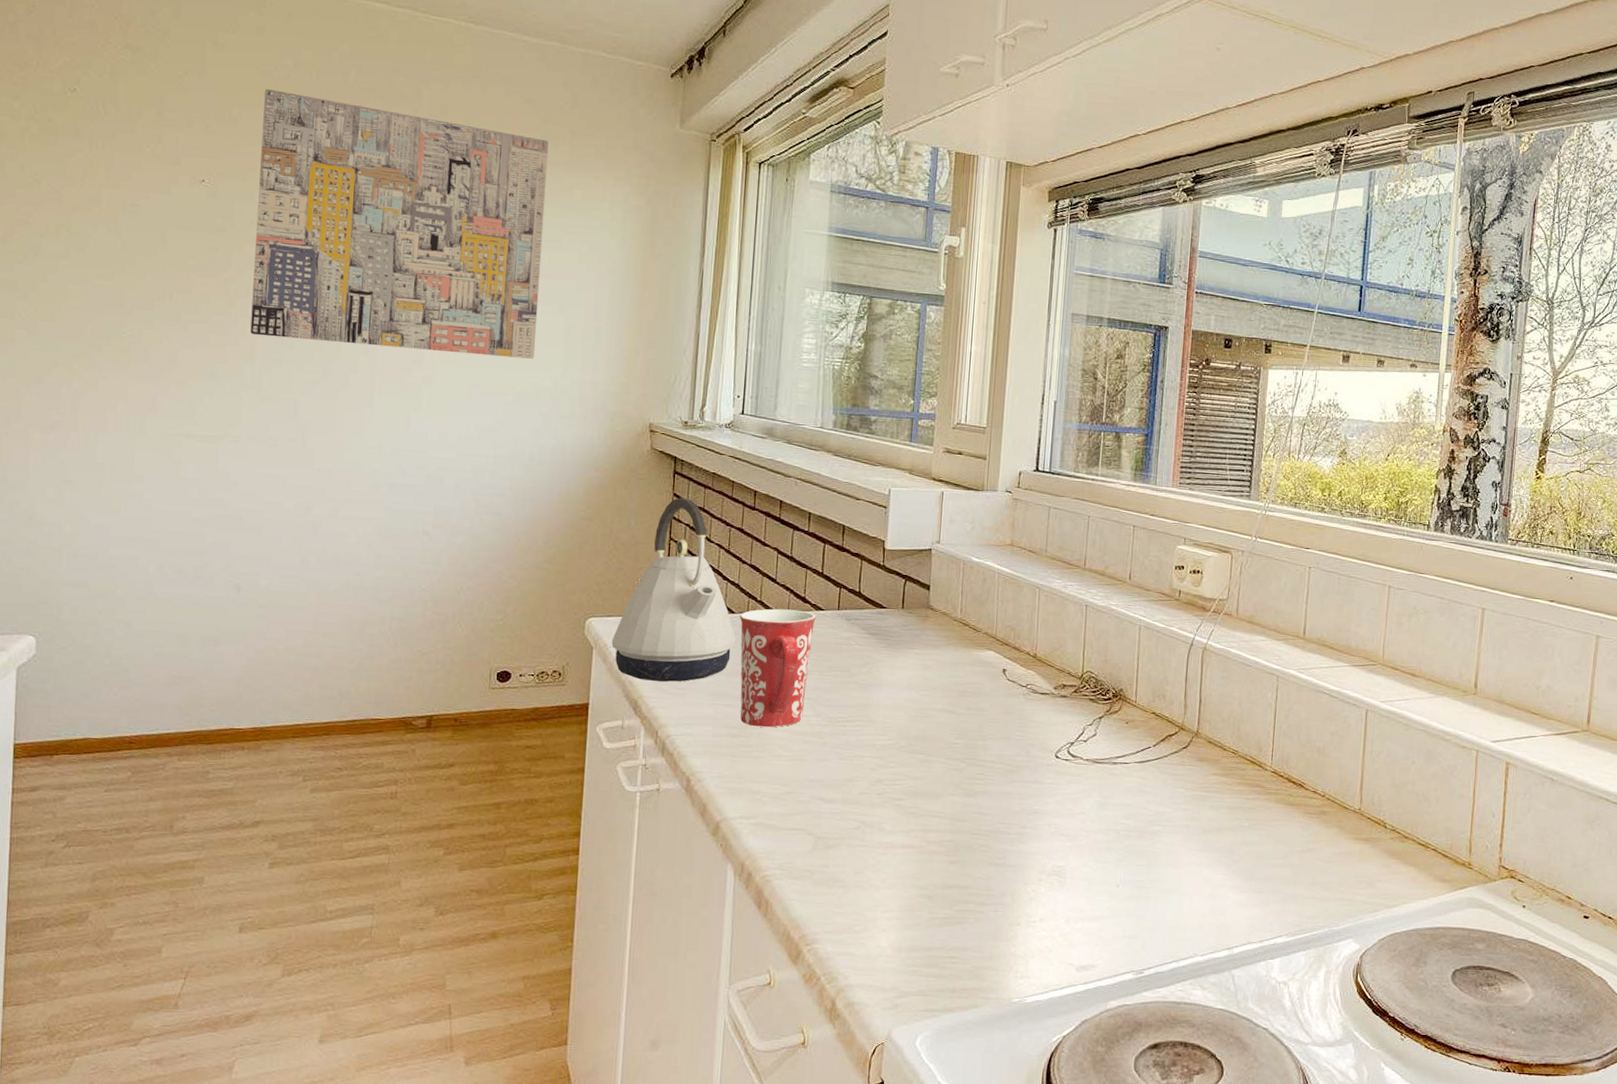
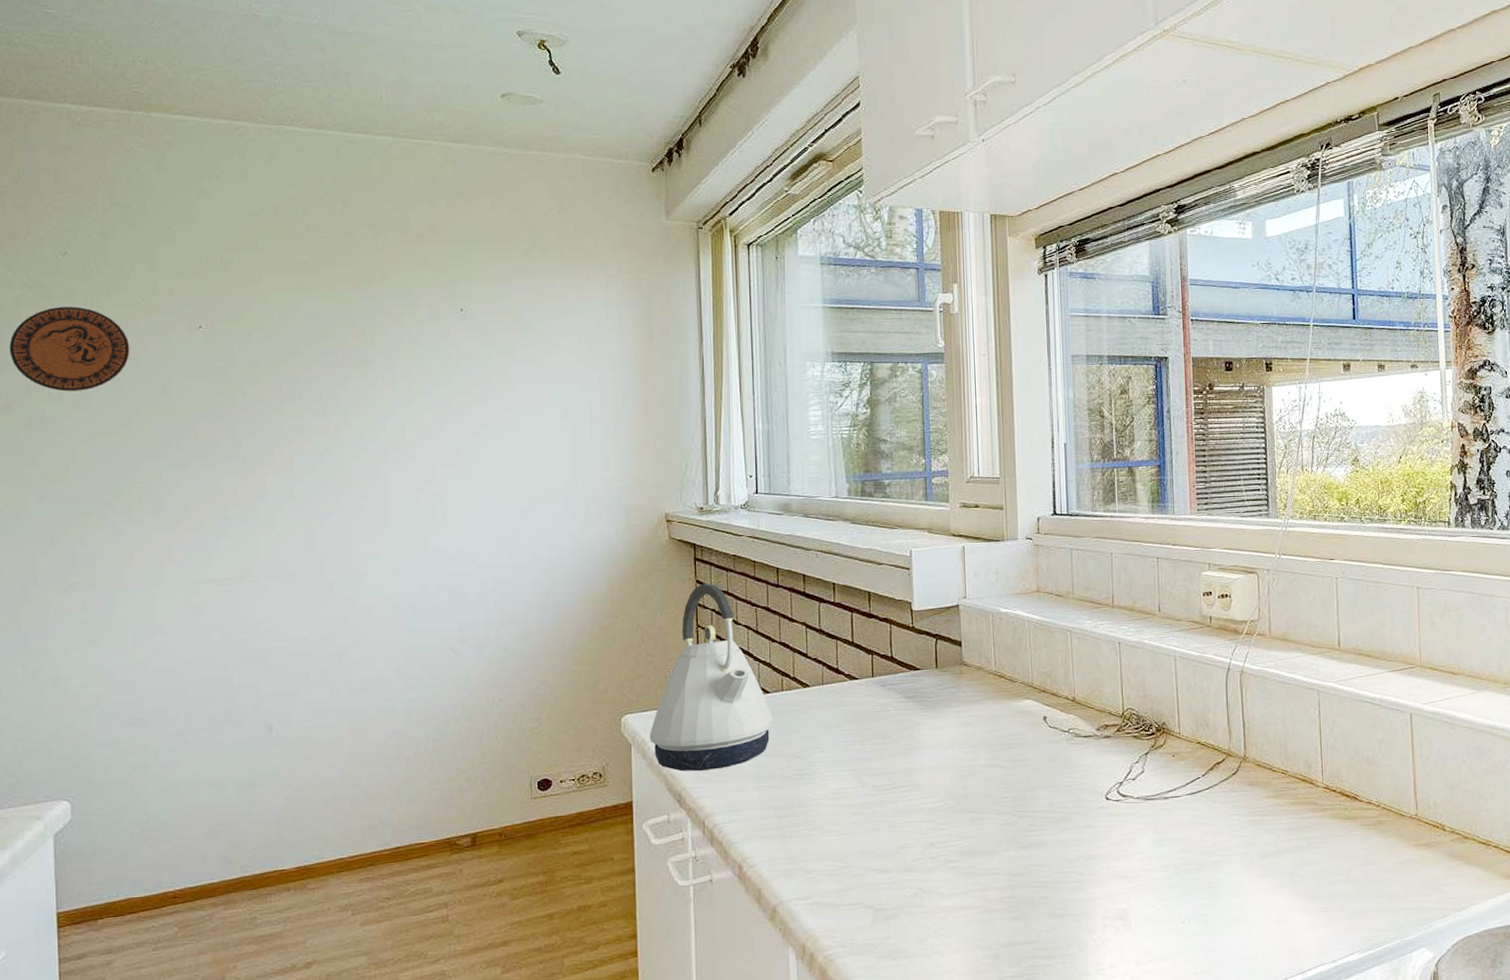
decorative plate: none [10,143,131,232] -> present [9,306,130,392]
wall art: present [250,89,549,359] -> none [254,230,545,473]
mug: present [739,608,816,728] -> none [774,682,851,805]

